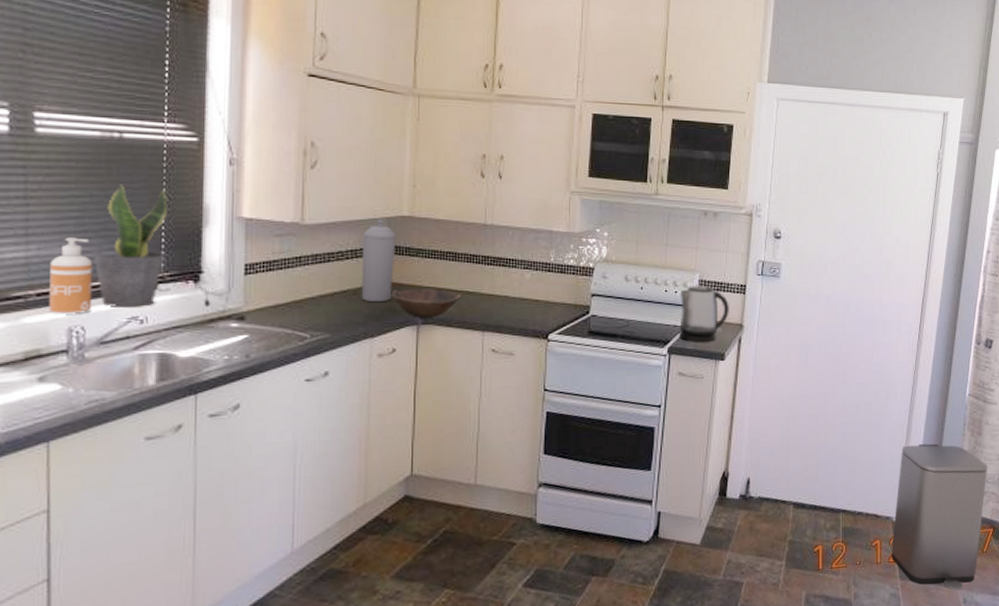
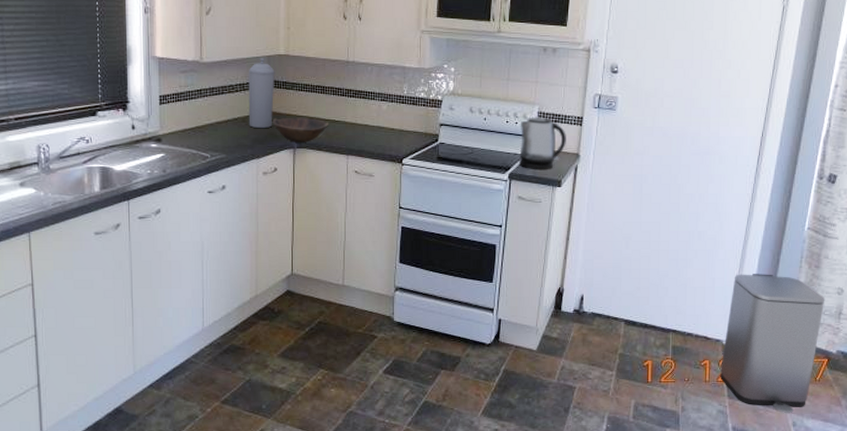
soap dispenser: present [49,237,93,314] -> none [23,74,53,134]
potted plant: present [93,184,168,307] -> none [51,31,102,130]

